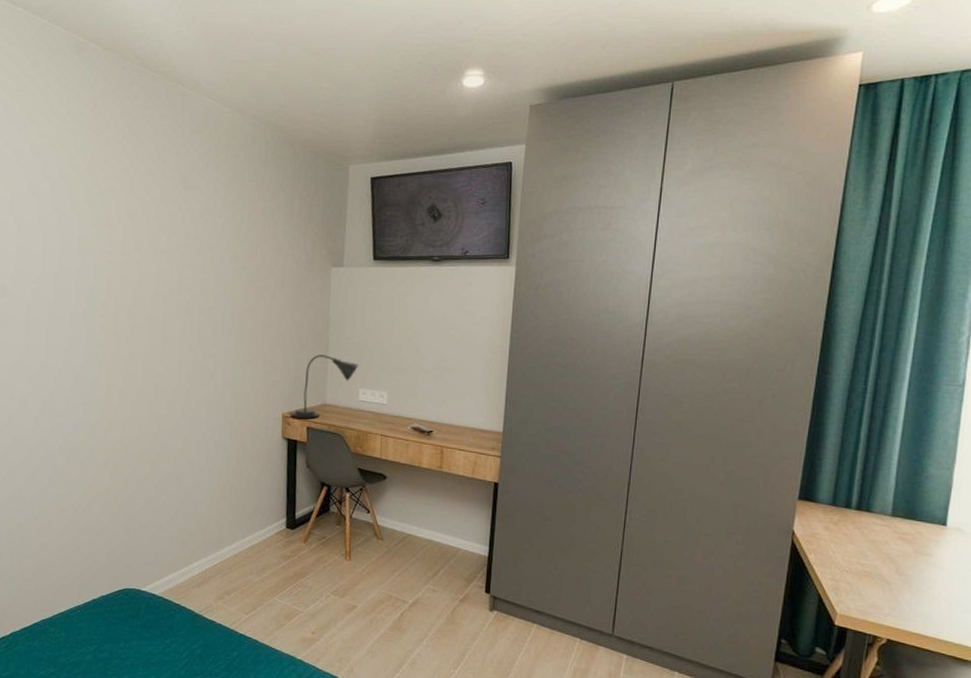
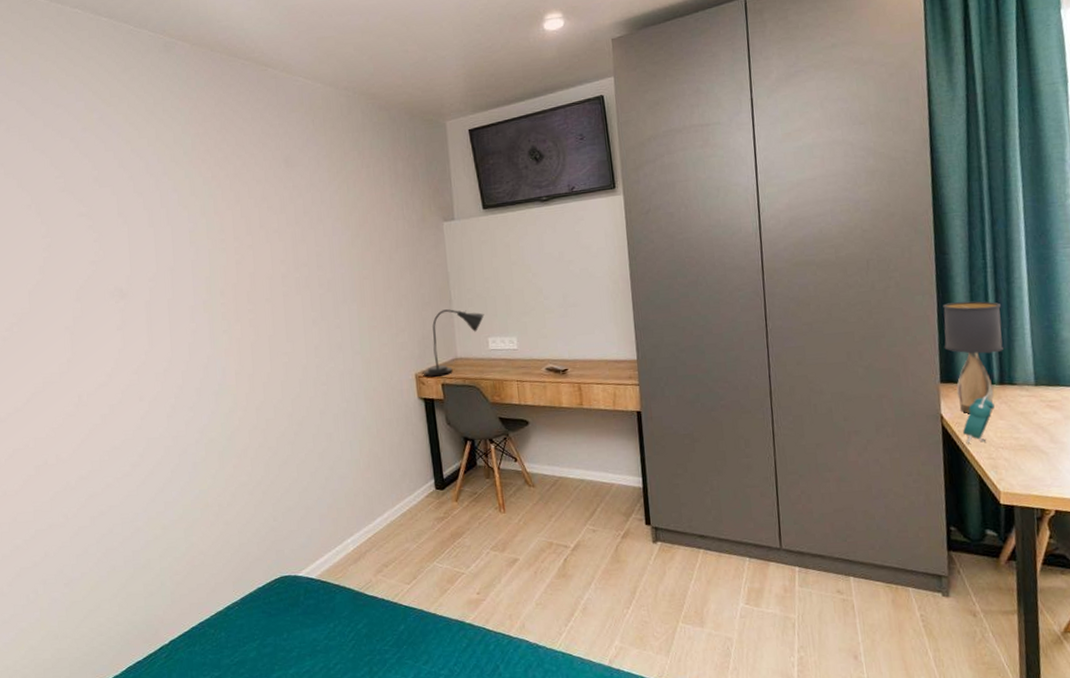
table lamp: none [808,422,873,536] -> present [943,301,1003,414]
alarm clock: none [810,517,848,564] -> present [962,394,995,443]

